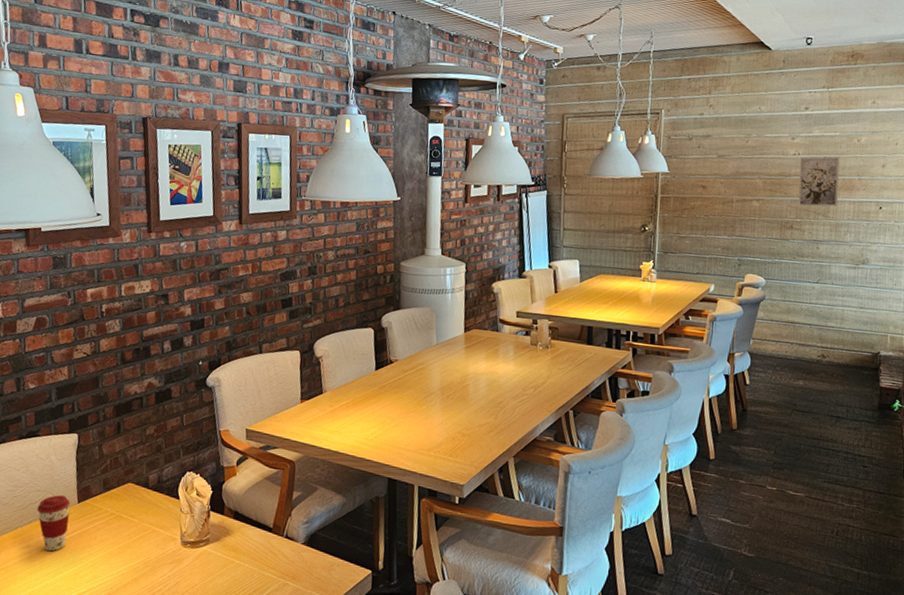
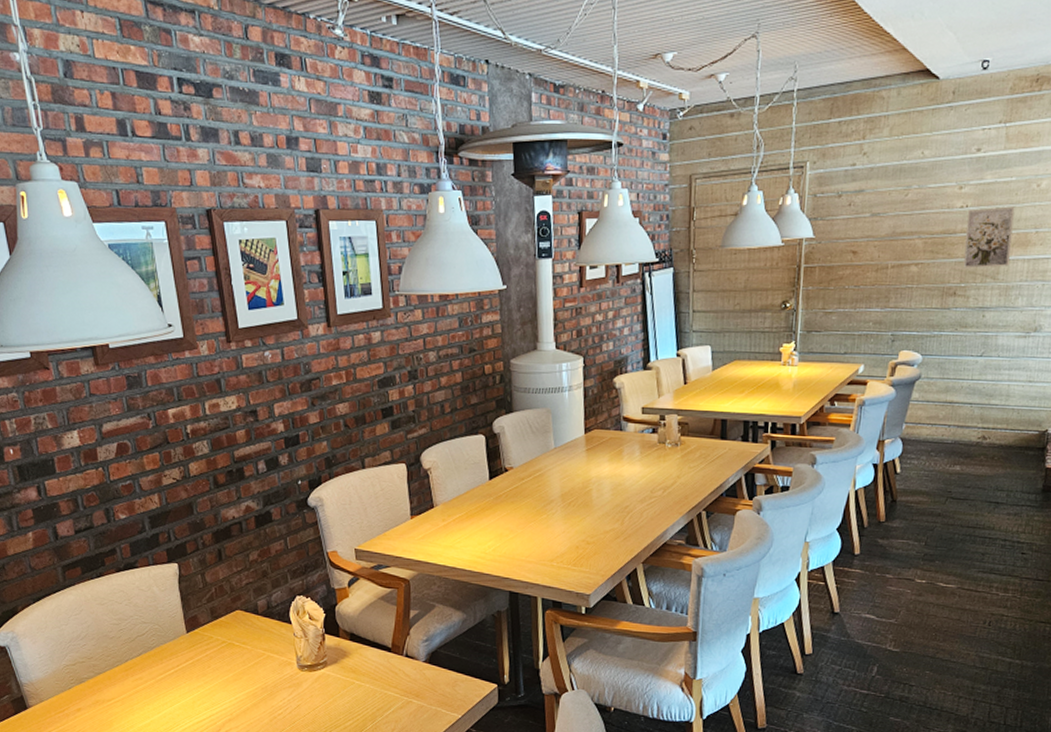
coffee cup: present [37,495,70,552] -> none [145,626,179,682]

